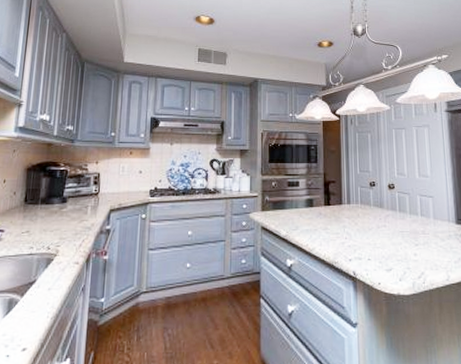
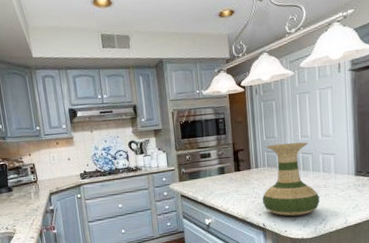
vase: none [354,179,418,265] -> present [262,142,320,216]

